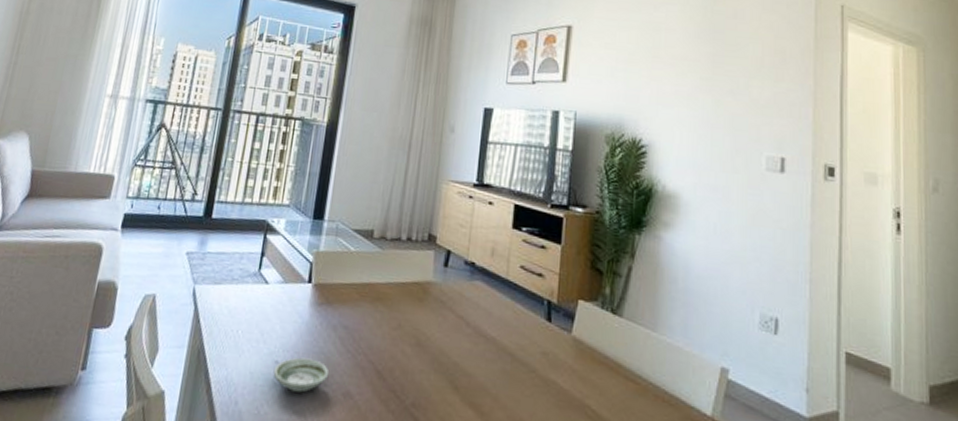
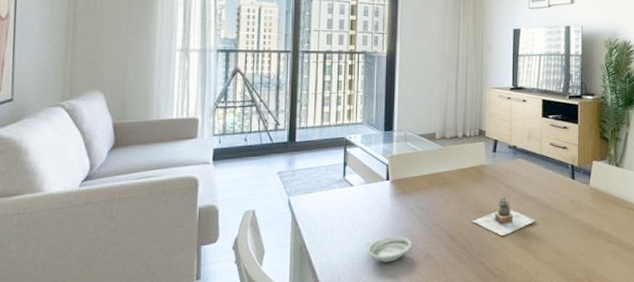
teapot: none [408,331,492,385] -> present [473,198,535,236]

